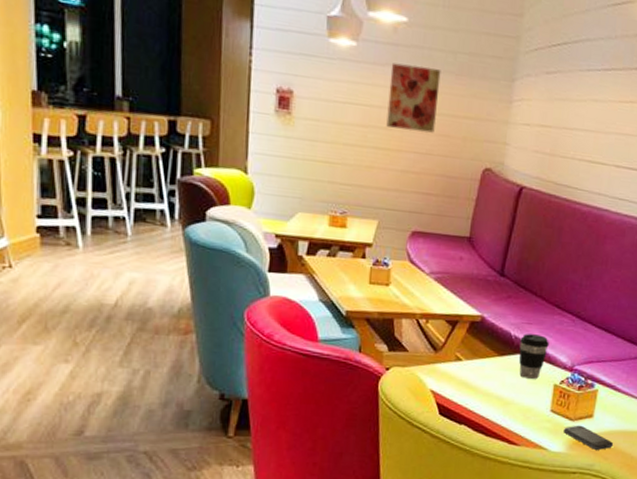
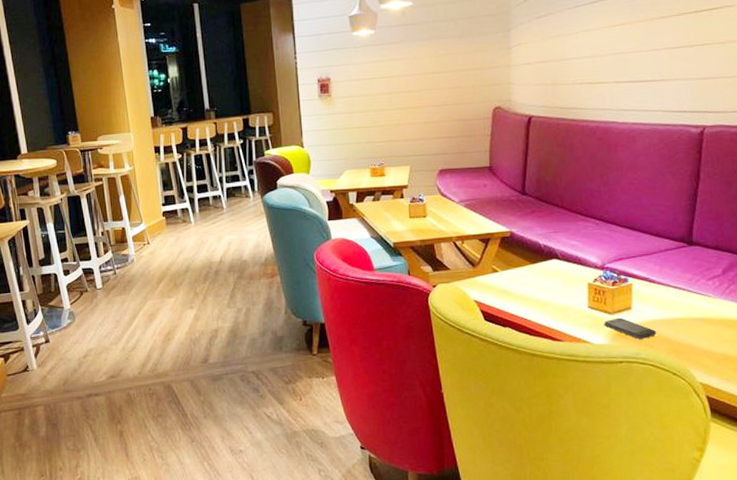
wall art: present [386,63,441,133] -> none [404,36,447,90]
coffee cup: present [519,334,549,379] -> none [549,241,577,281]

